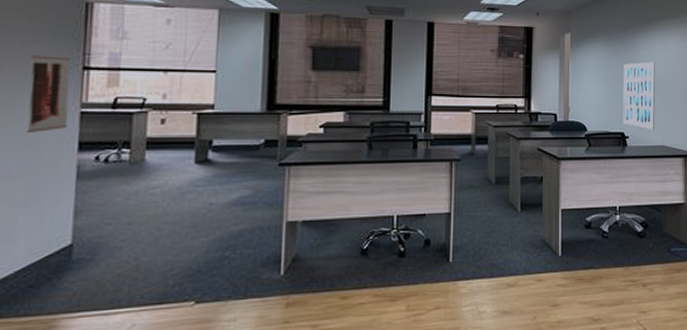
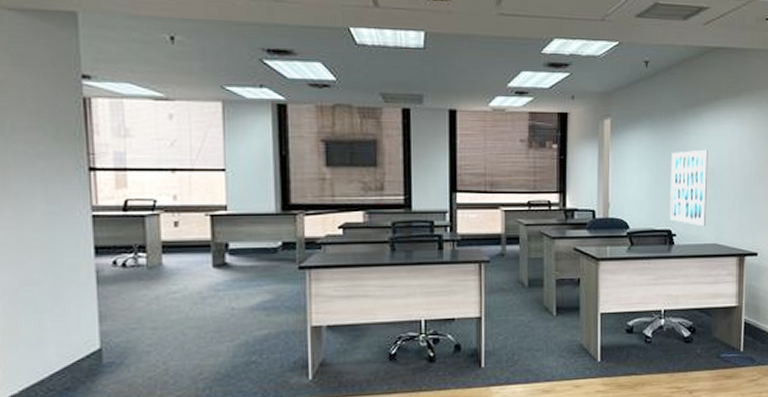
wall art: present [26,55,71,134] -> none [35,157,82,239]

